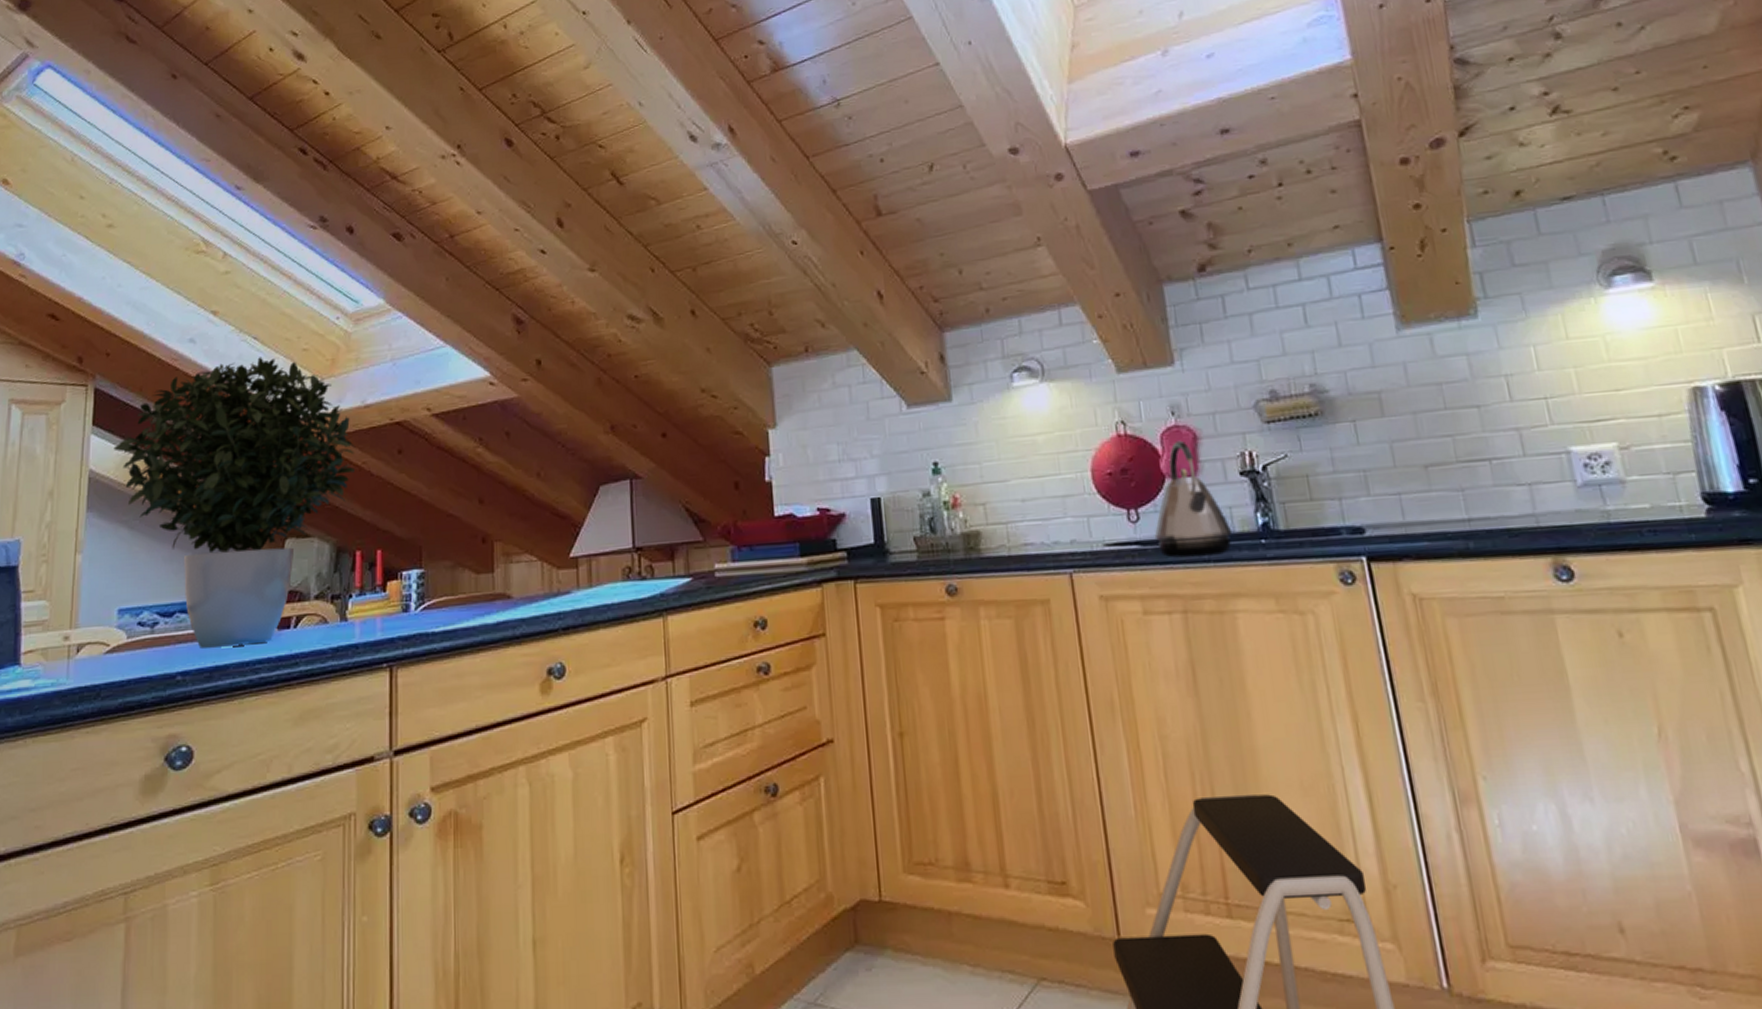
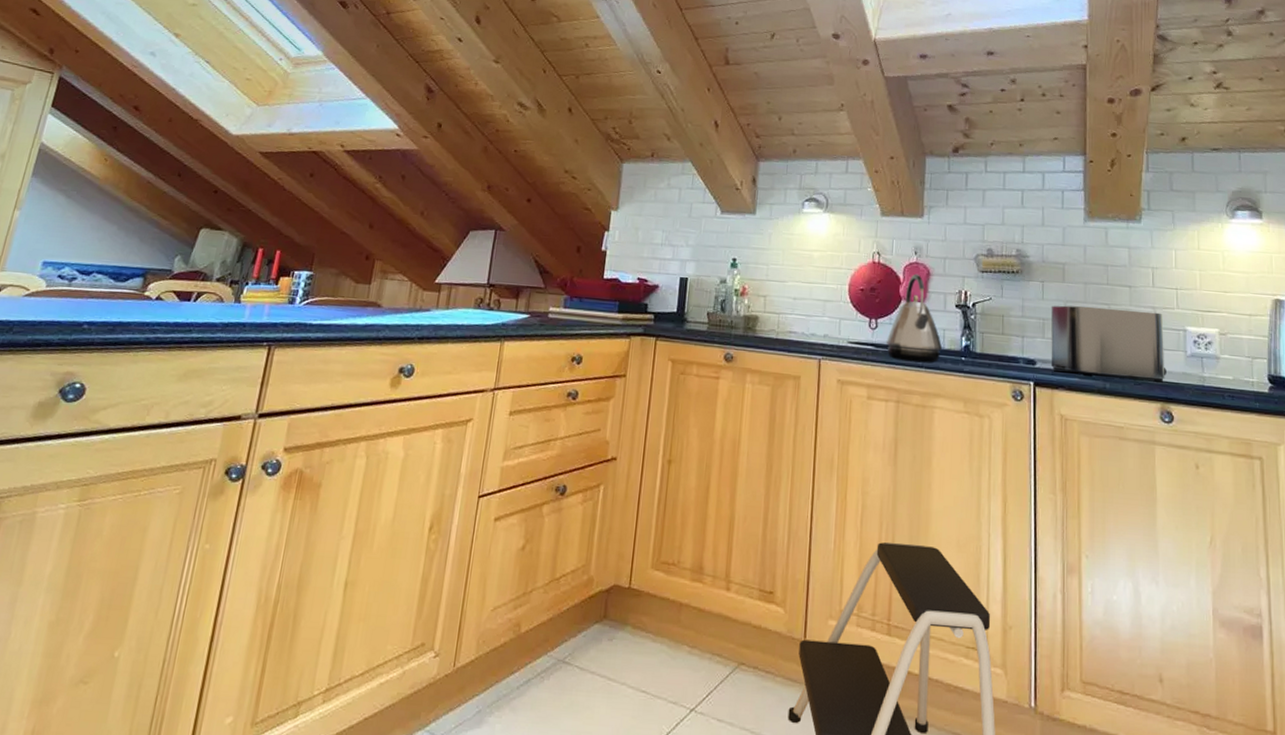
potted plant: present [113,357,356,650] -> none [66,77,275,310]
toaster: none [1371,434,1553,539] -> present [1050,305,1166,384]

